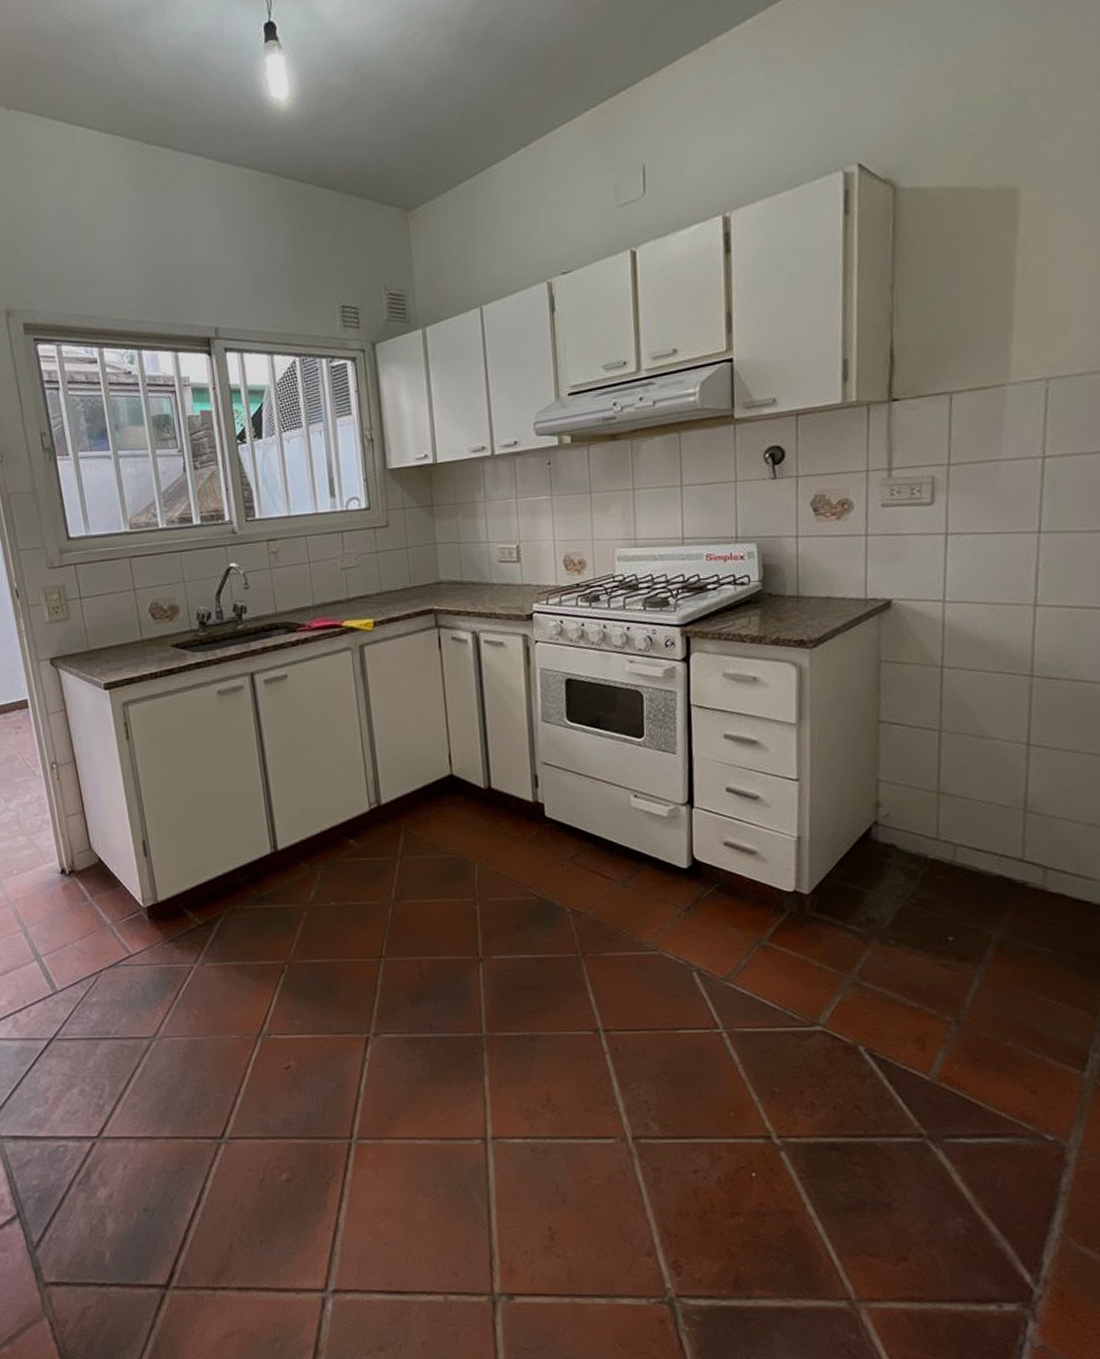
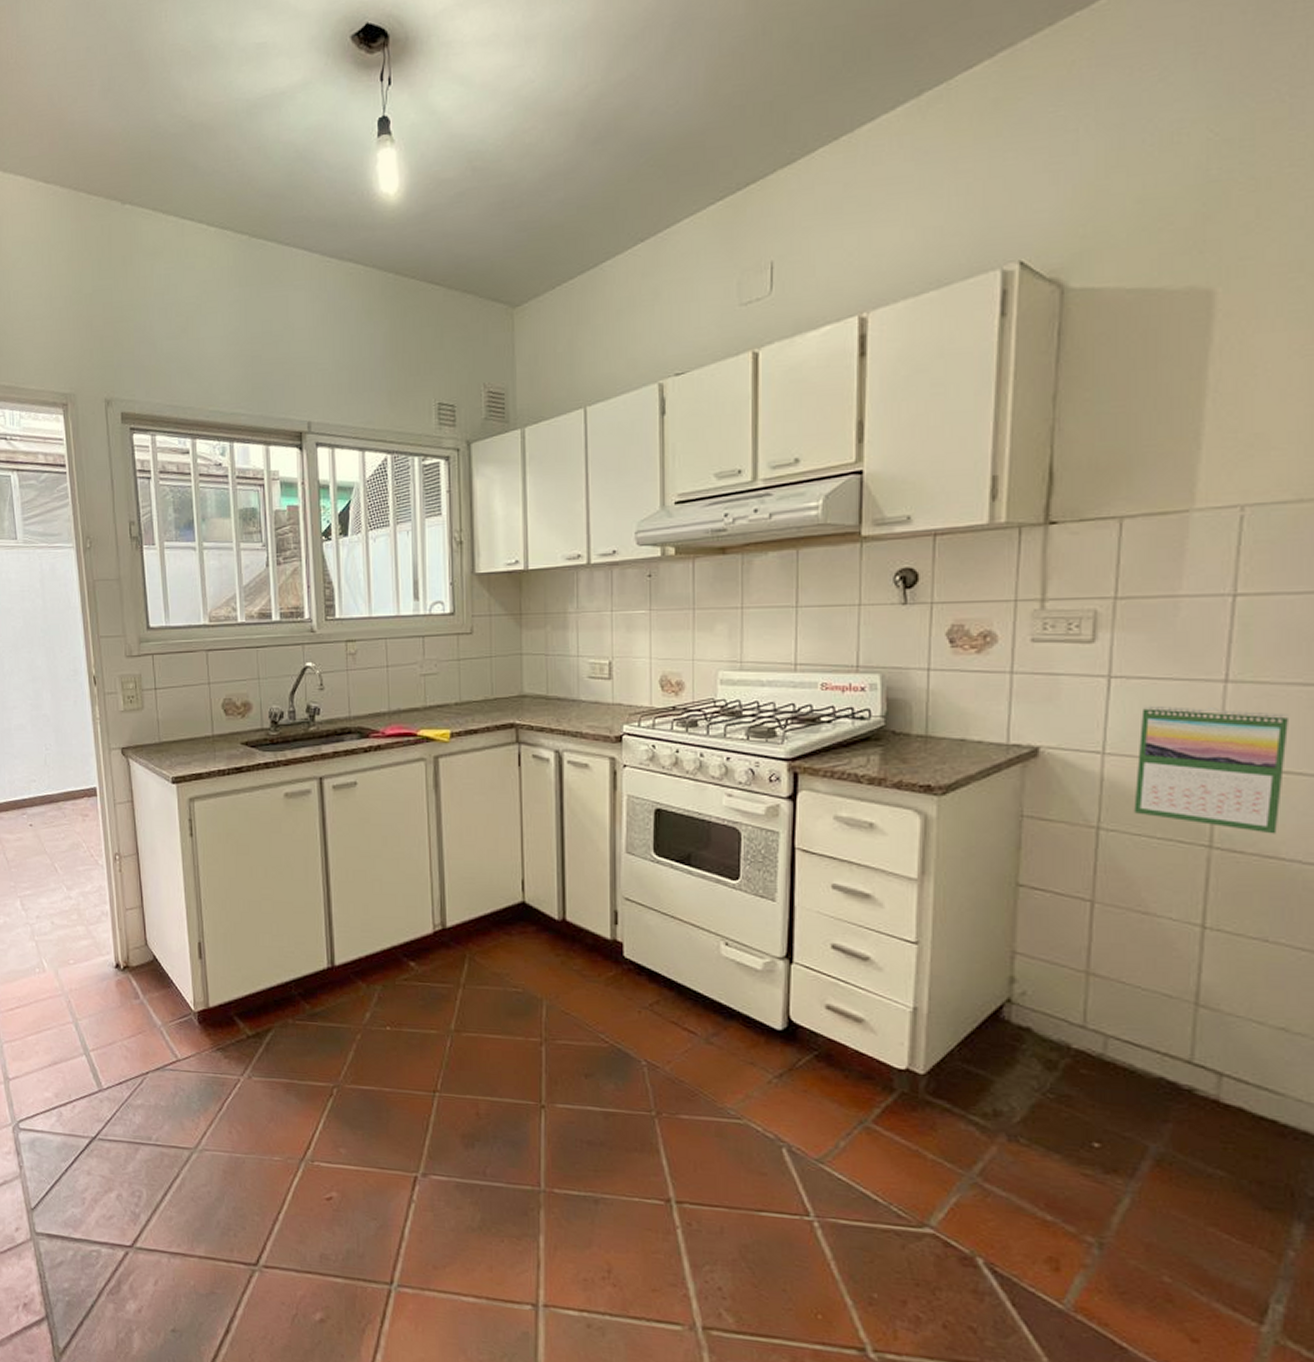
calendar: none [970,556,1089,661] -> present [1134,705,1288,834]

